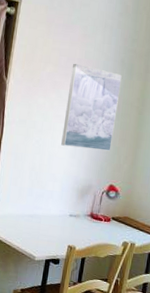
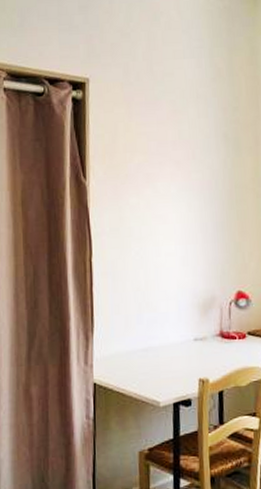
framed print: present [61,63,122,151] -> none [165,147,231,253]

